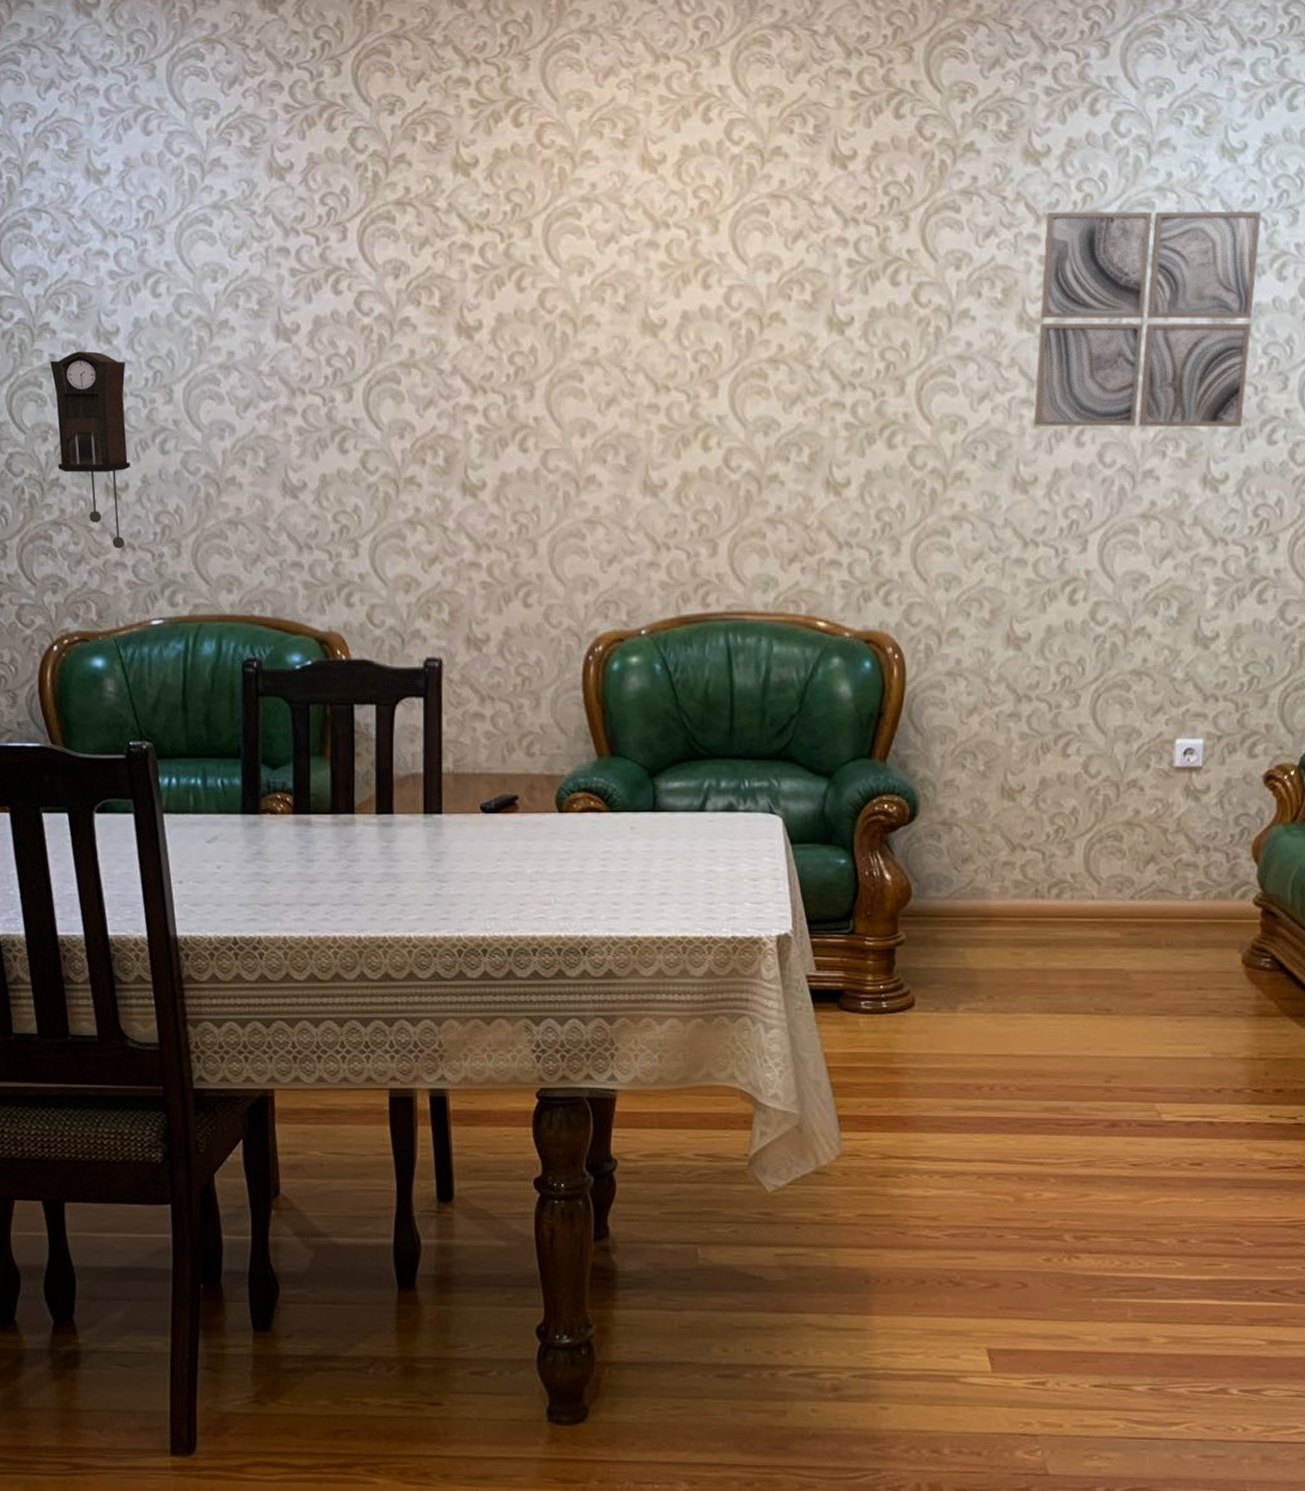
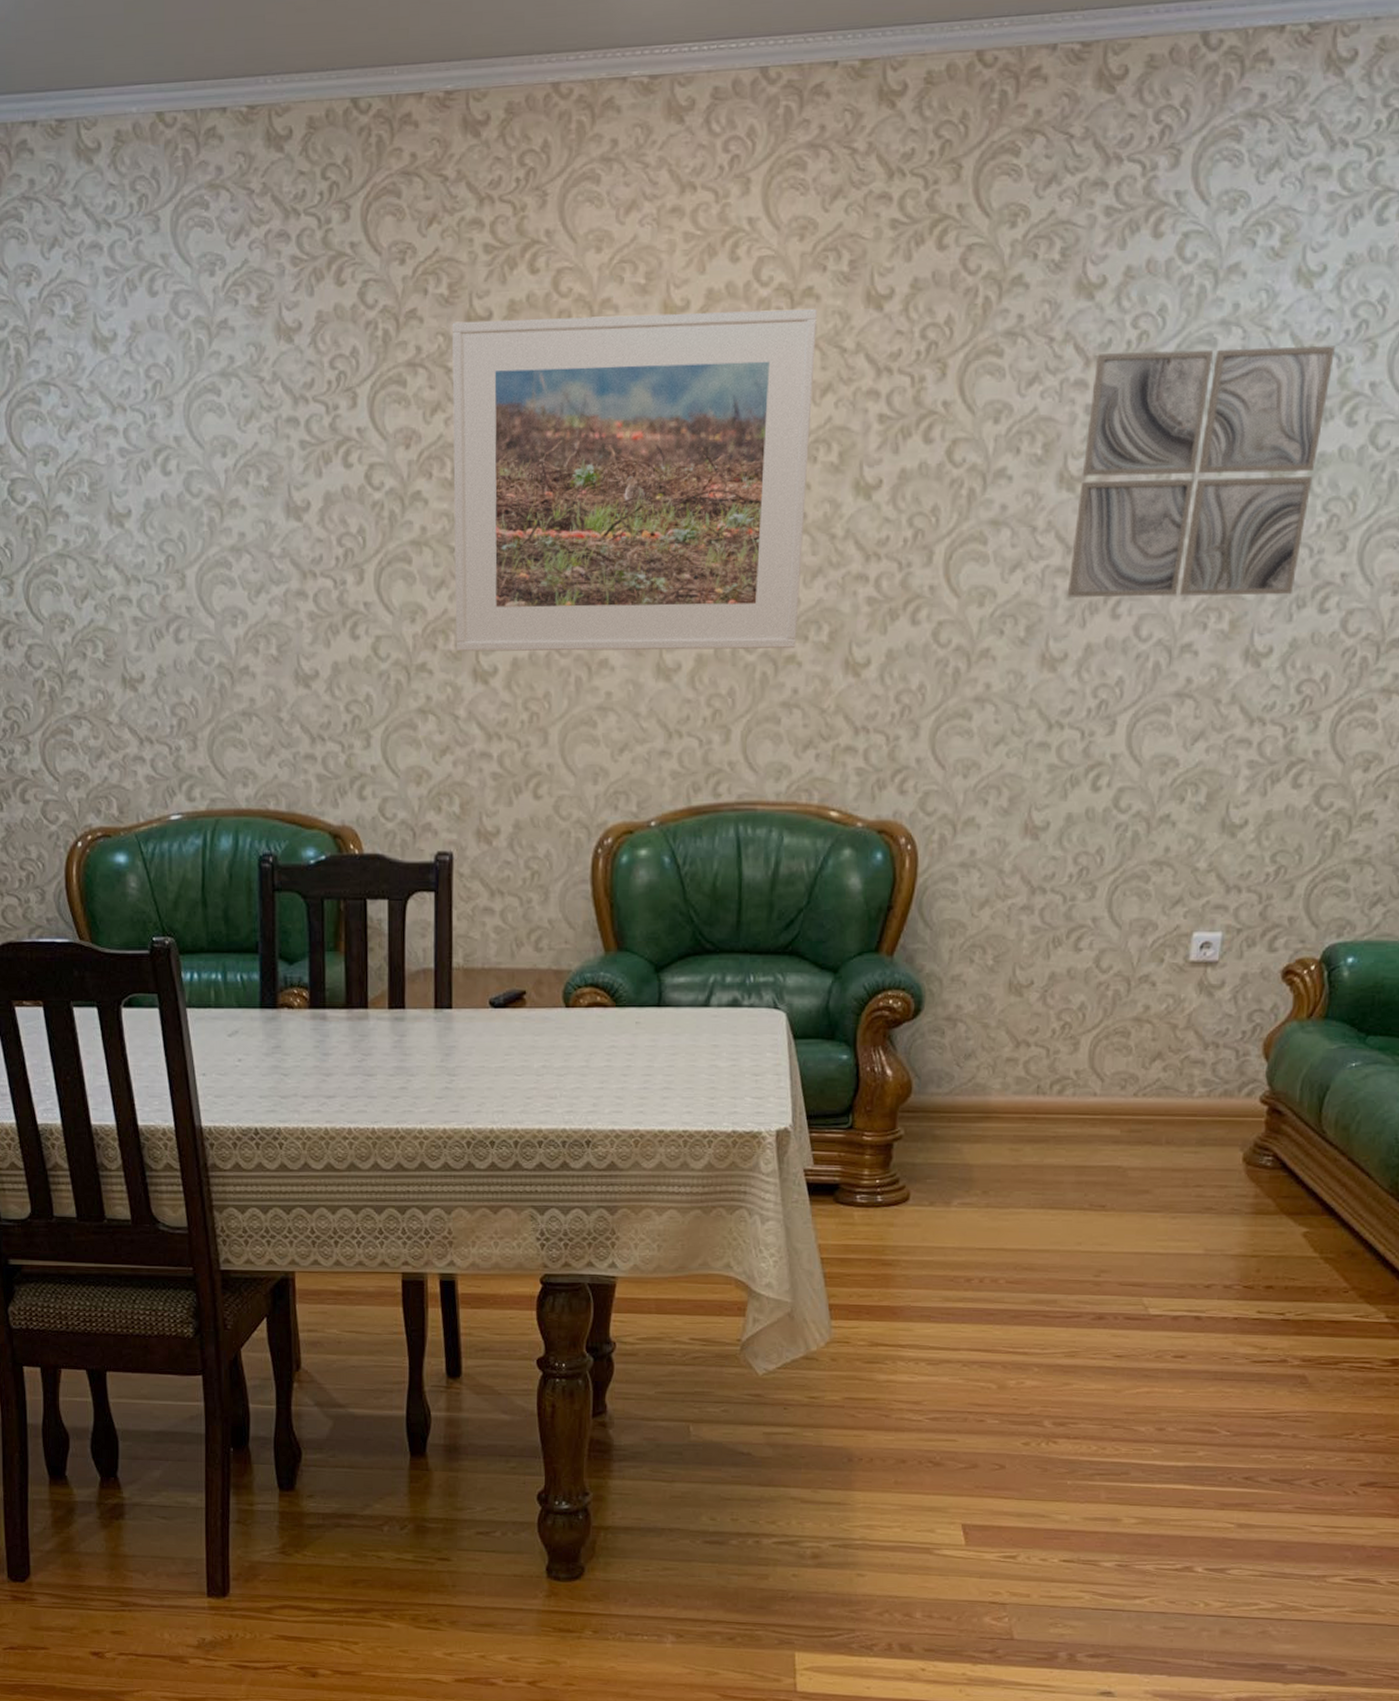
pendulum clock: present [50,351,131,549] -> none [64,535,147,742]
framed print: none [439,165,787,469] -> present [451,308,818,652]

